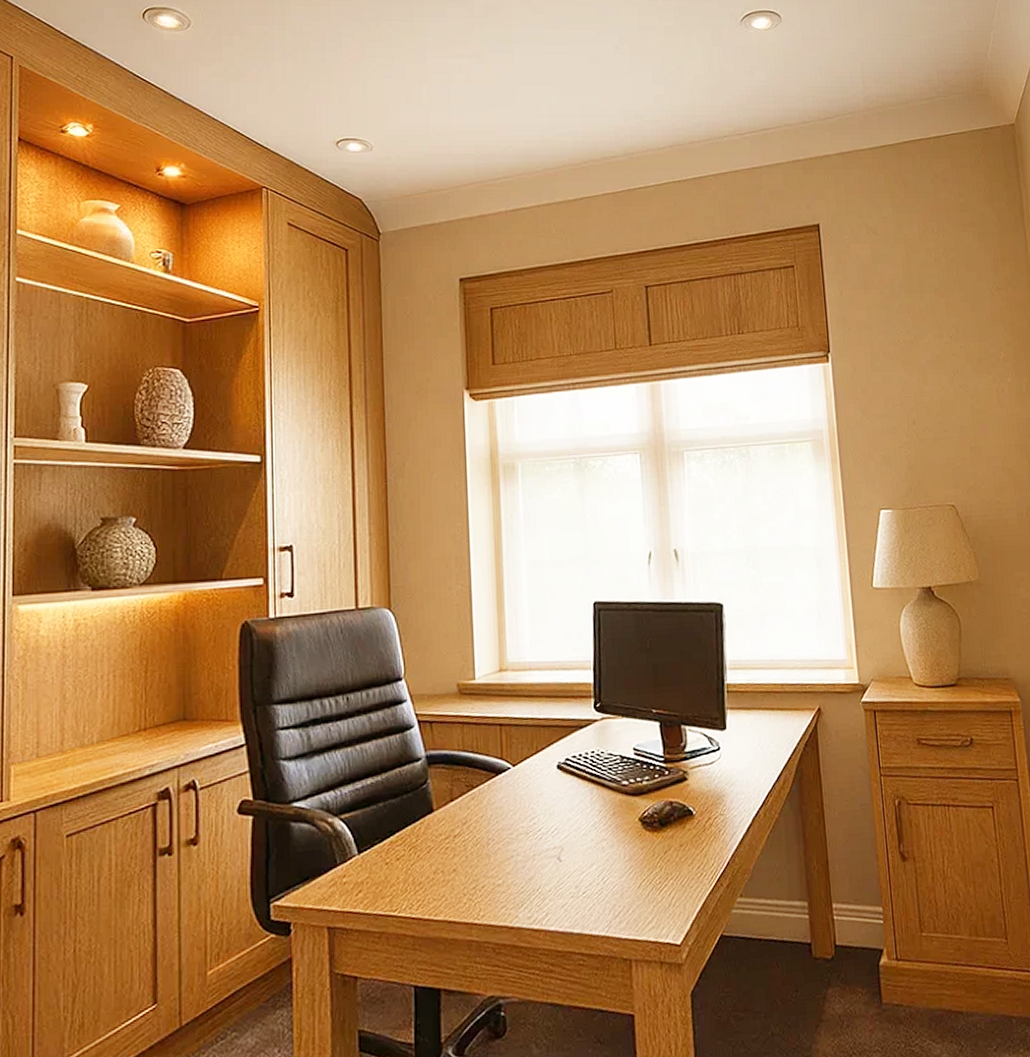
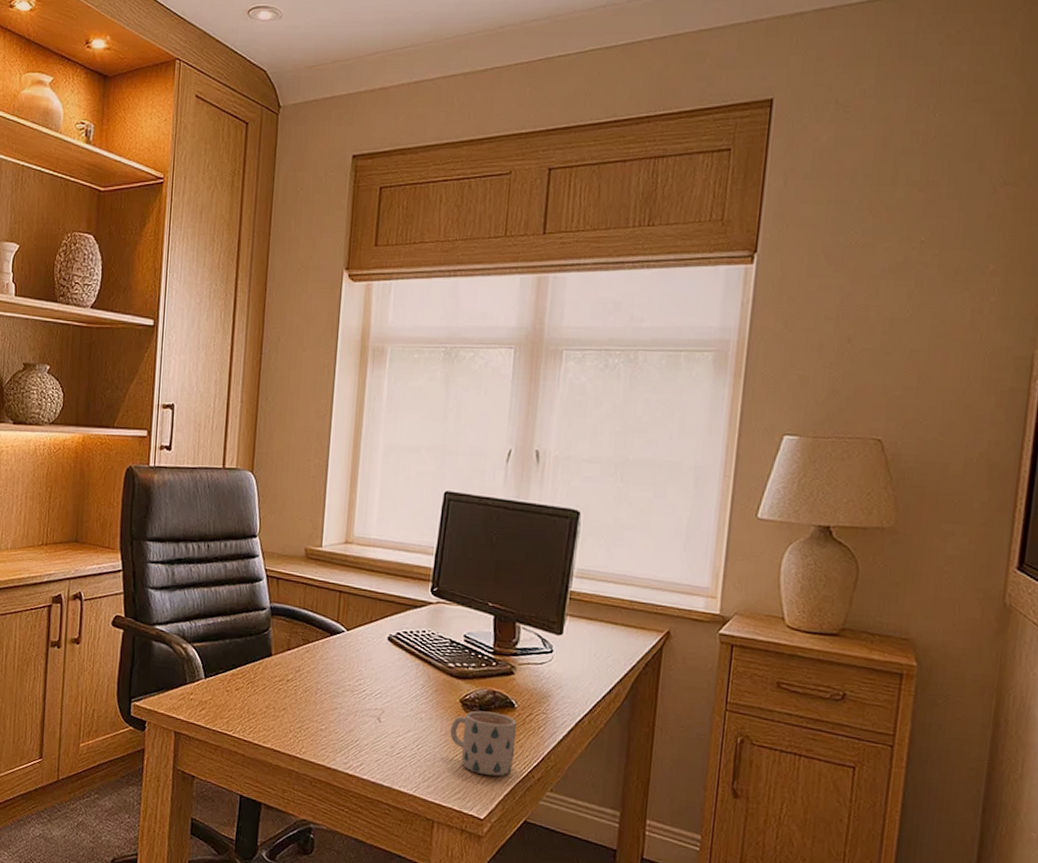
mug: none [633,824,701,895] -> present [450,710,517,776]

